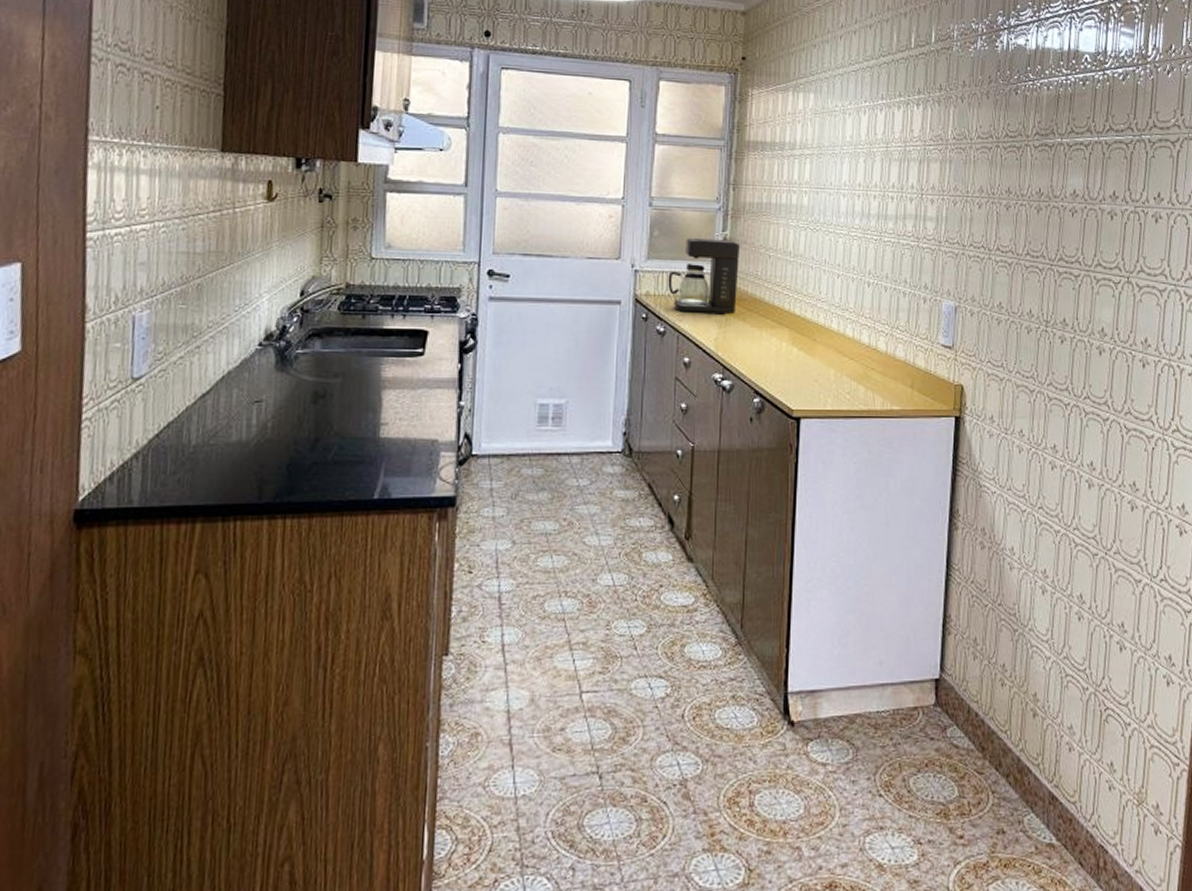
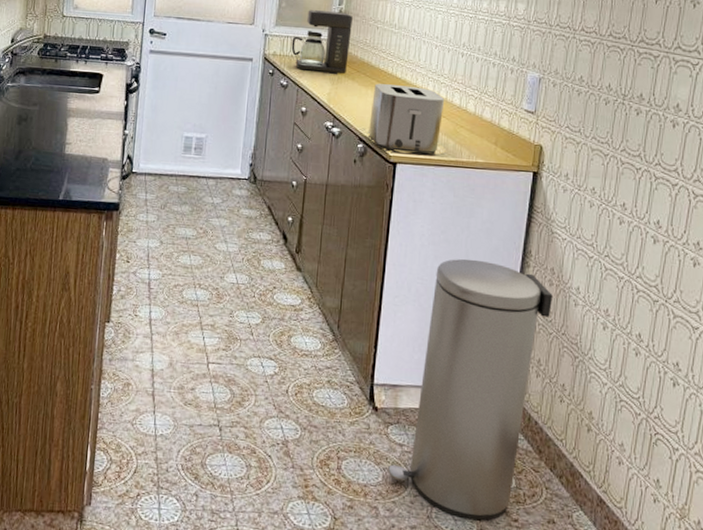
toaster: none [766,323,852,405] -> present [369,83,445,155]
pedal bin: none [811,526,985,845] -> present [388,258,553,521]

